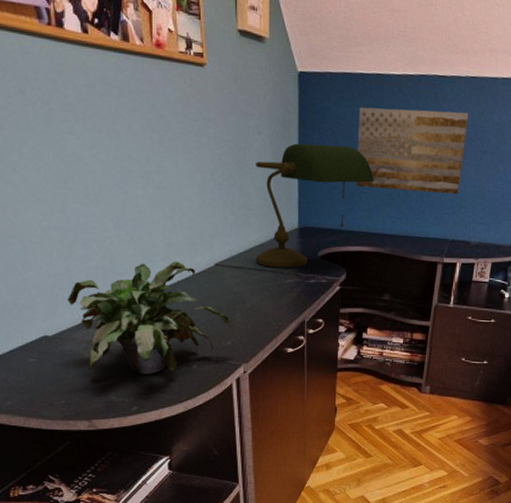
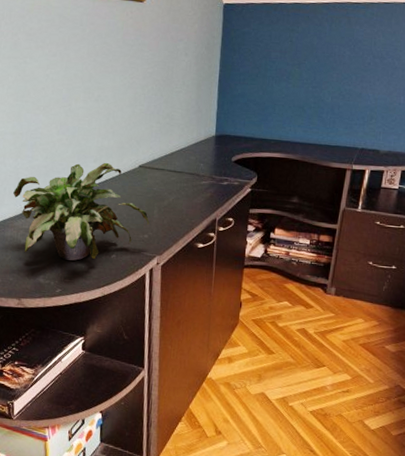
desk lamp: present [256,143,375,268] -> none [175,63,288,171]
wall art: present [356,107,469,194] -> none [270,31,381,106]

